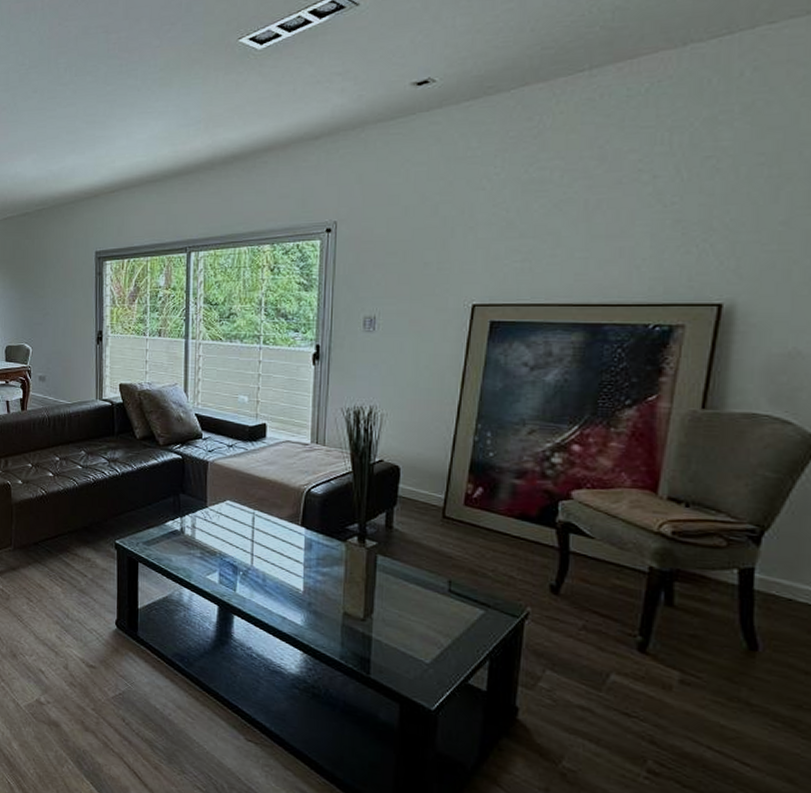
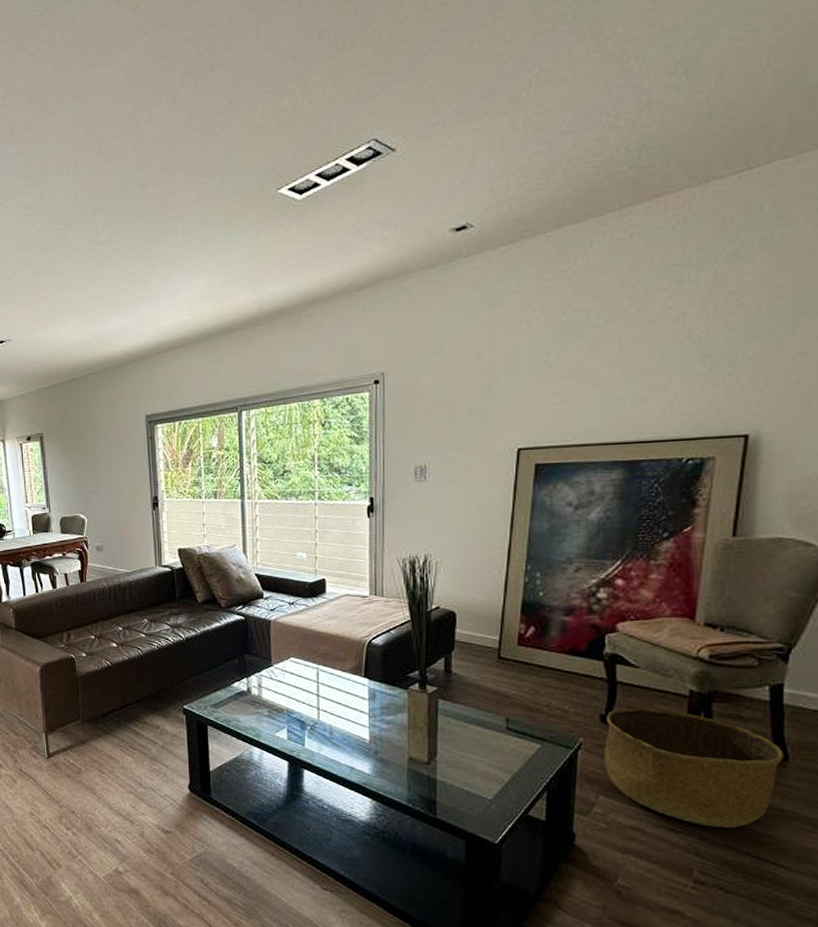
basket: none [552,580,753,718] -> present [603,707,784,828]

